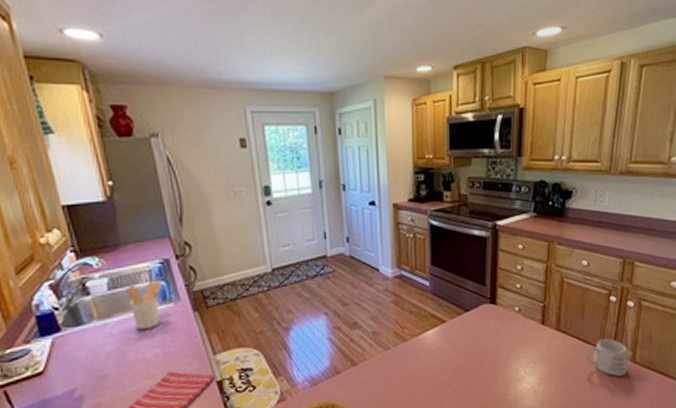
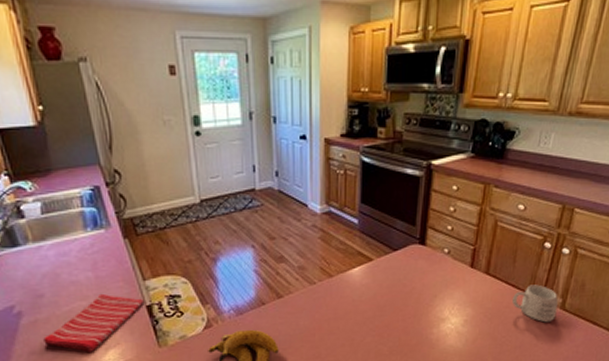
utensil holder: present [125,280,162,331] -> none [58,206,93,254]

